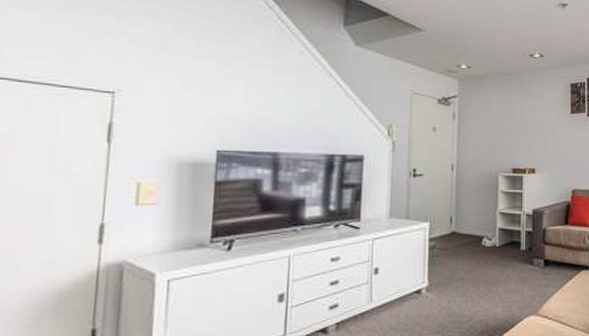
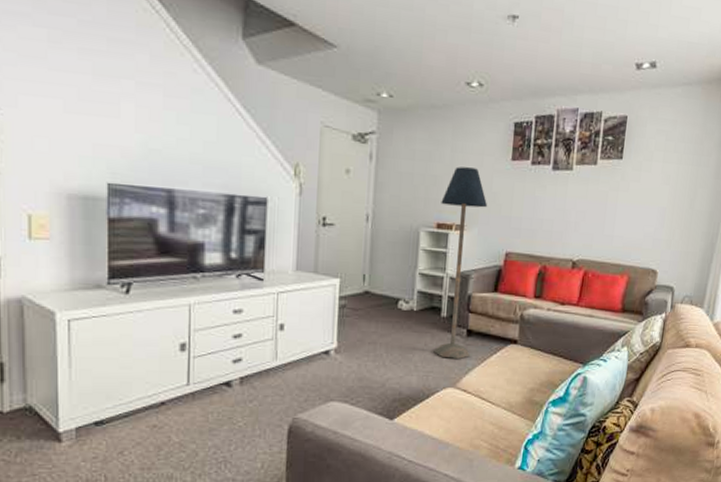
floor lamp: none [515,121,554,288] -> present [433,166,488,359]

